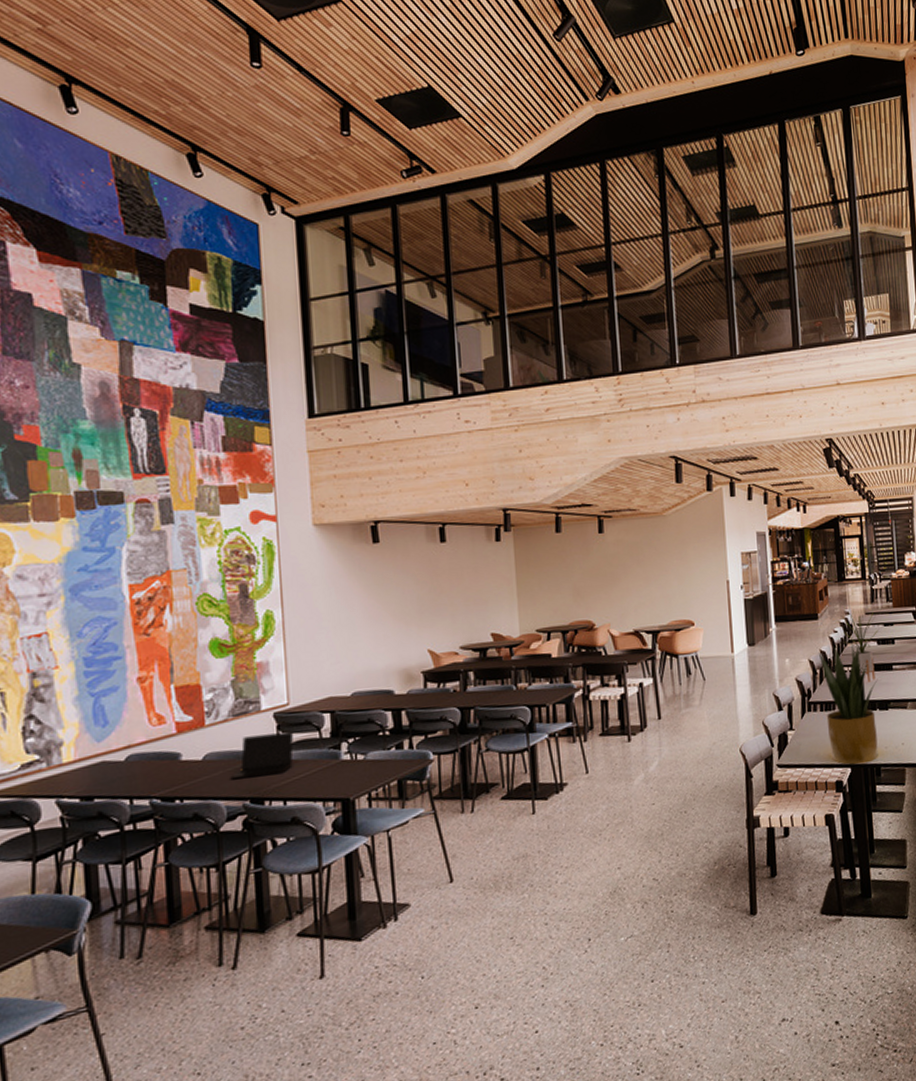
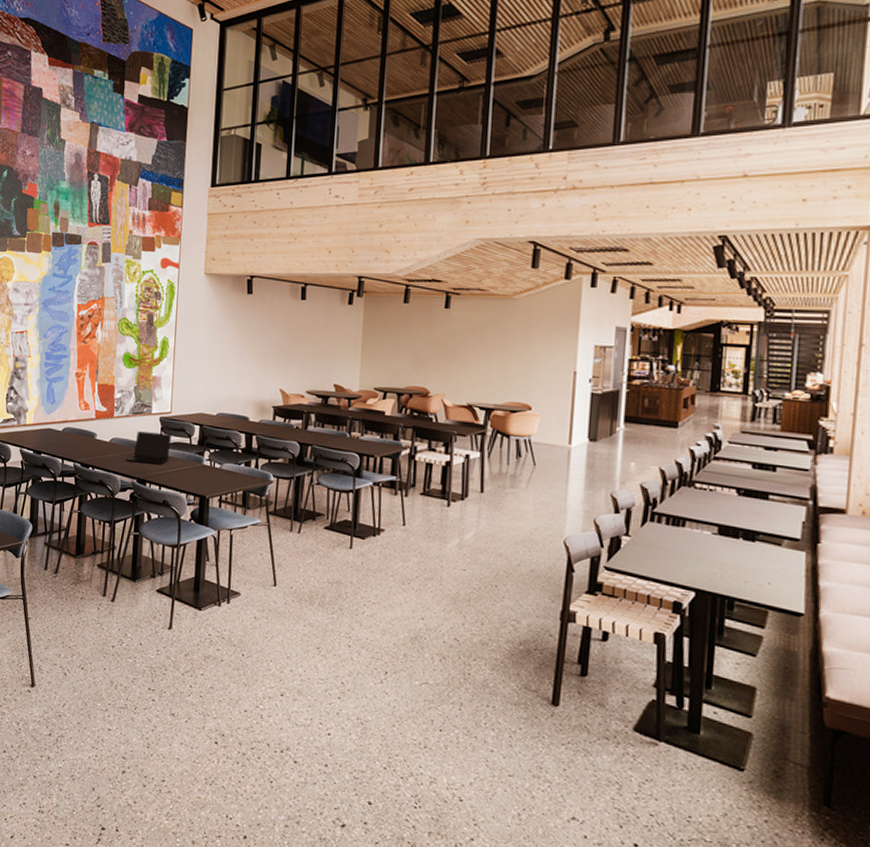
planter: present [818,644,878,765] -> none [671,460,747,593]
house plant: present [840,608,880,682] -> none [707,425,758,507]

